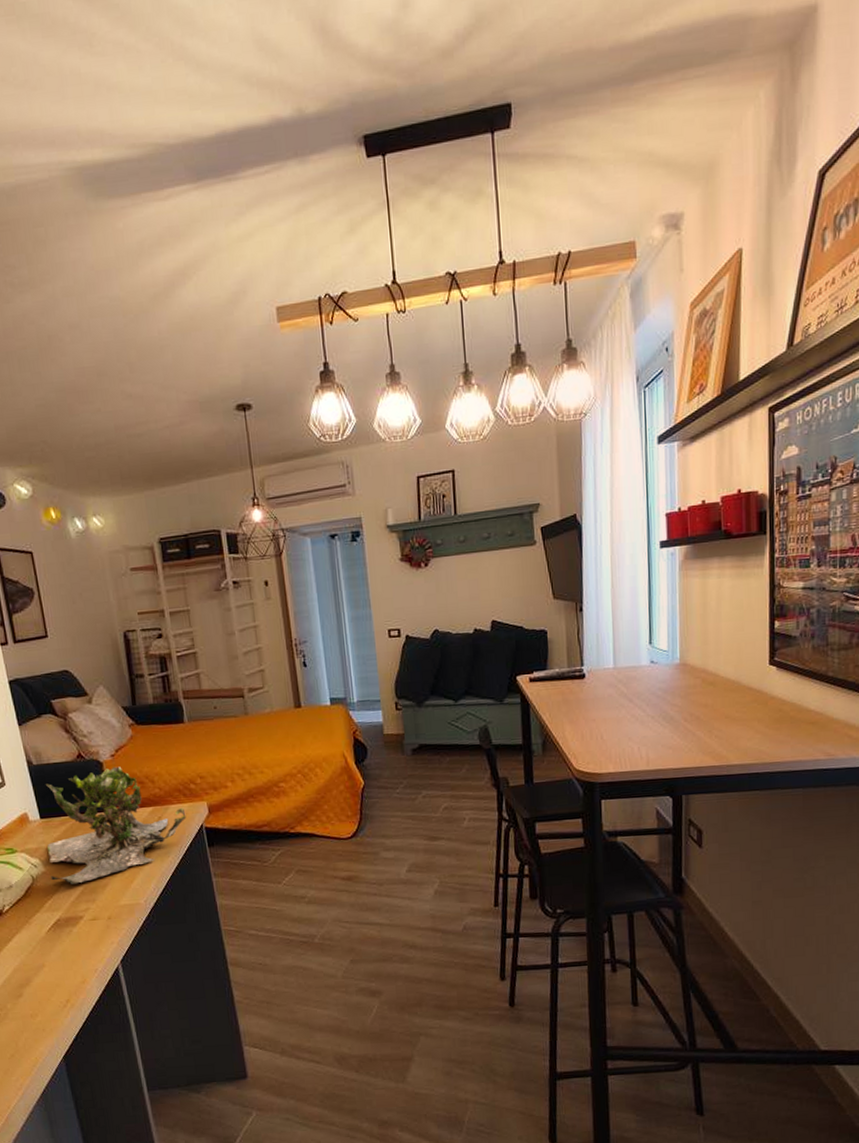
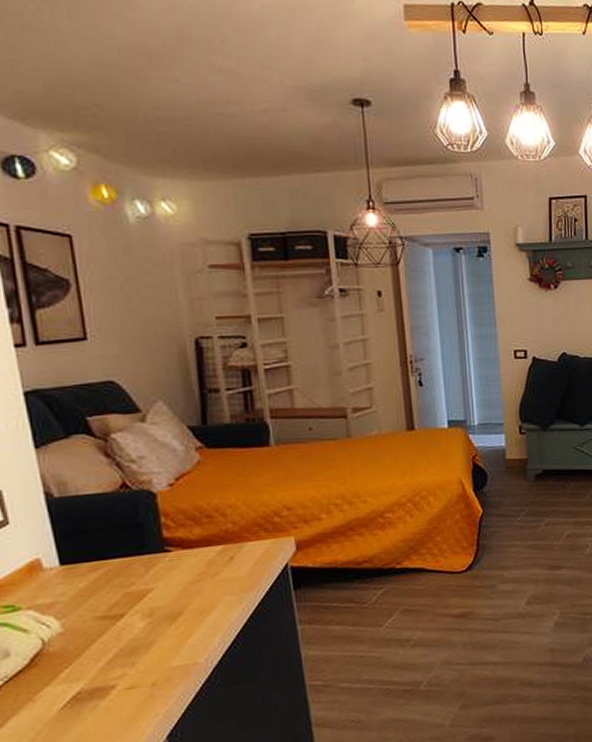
plant: present [46,766,186,884] -> none [68,497,267,646]

